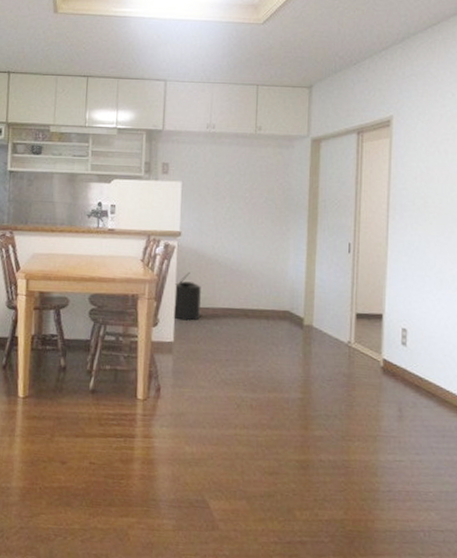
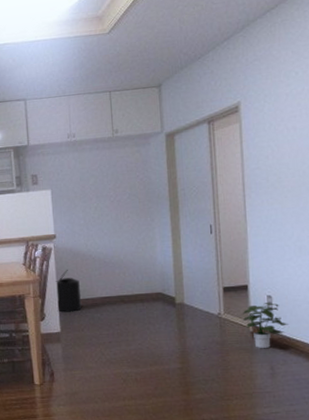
potted plant: none [373,336,422,388] -> present [242,303,288,349]

